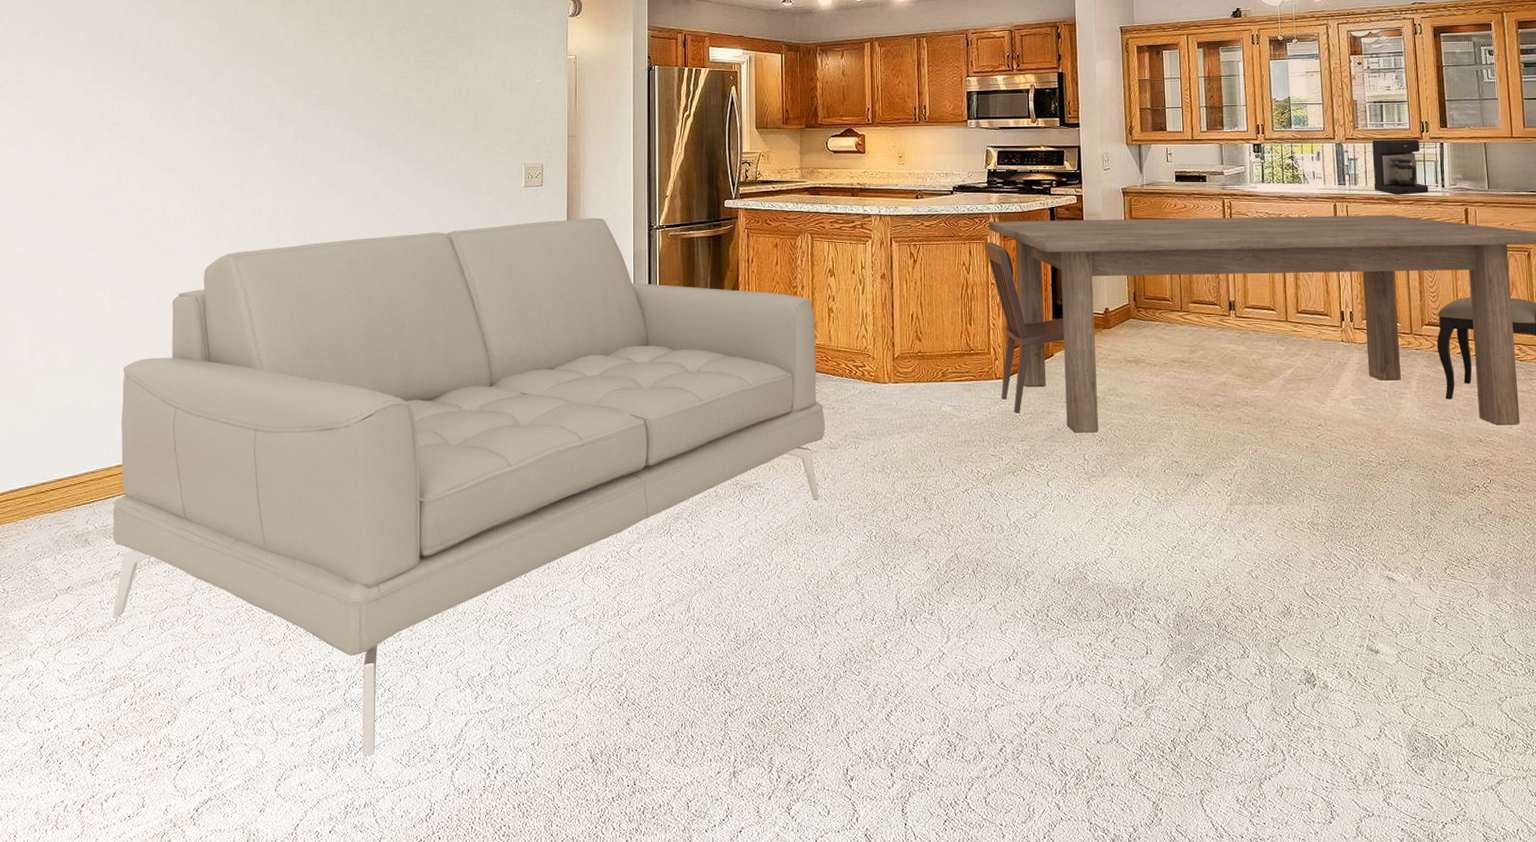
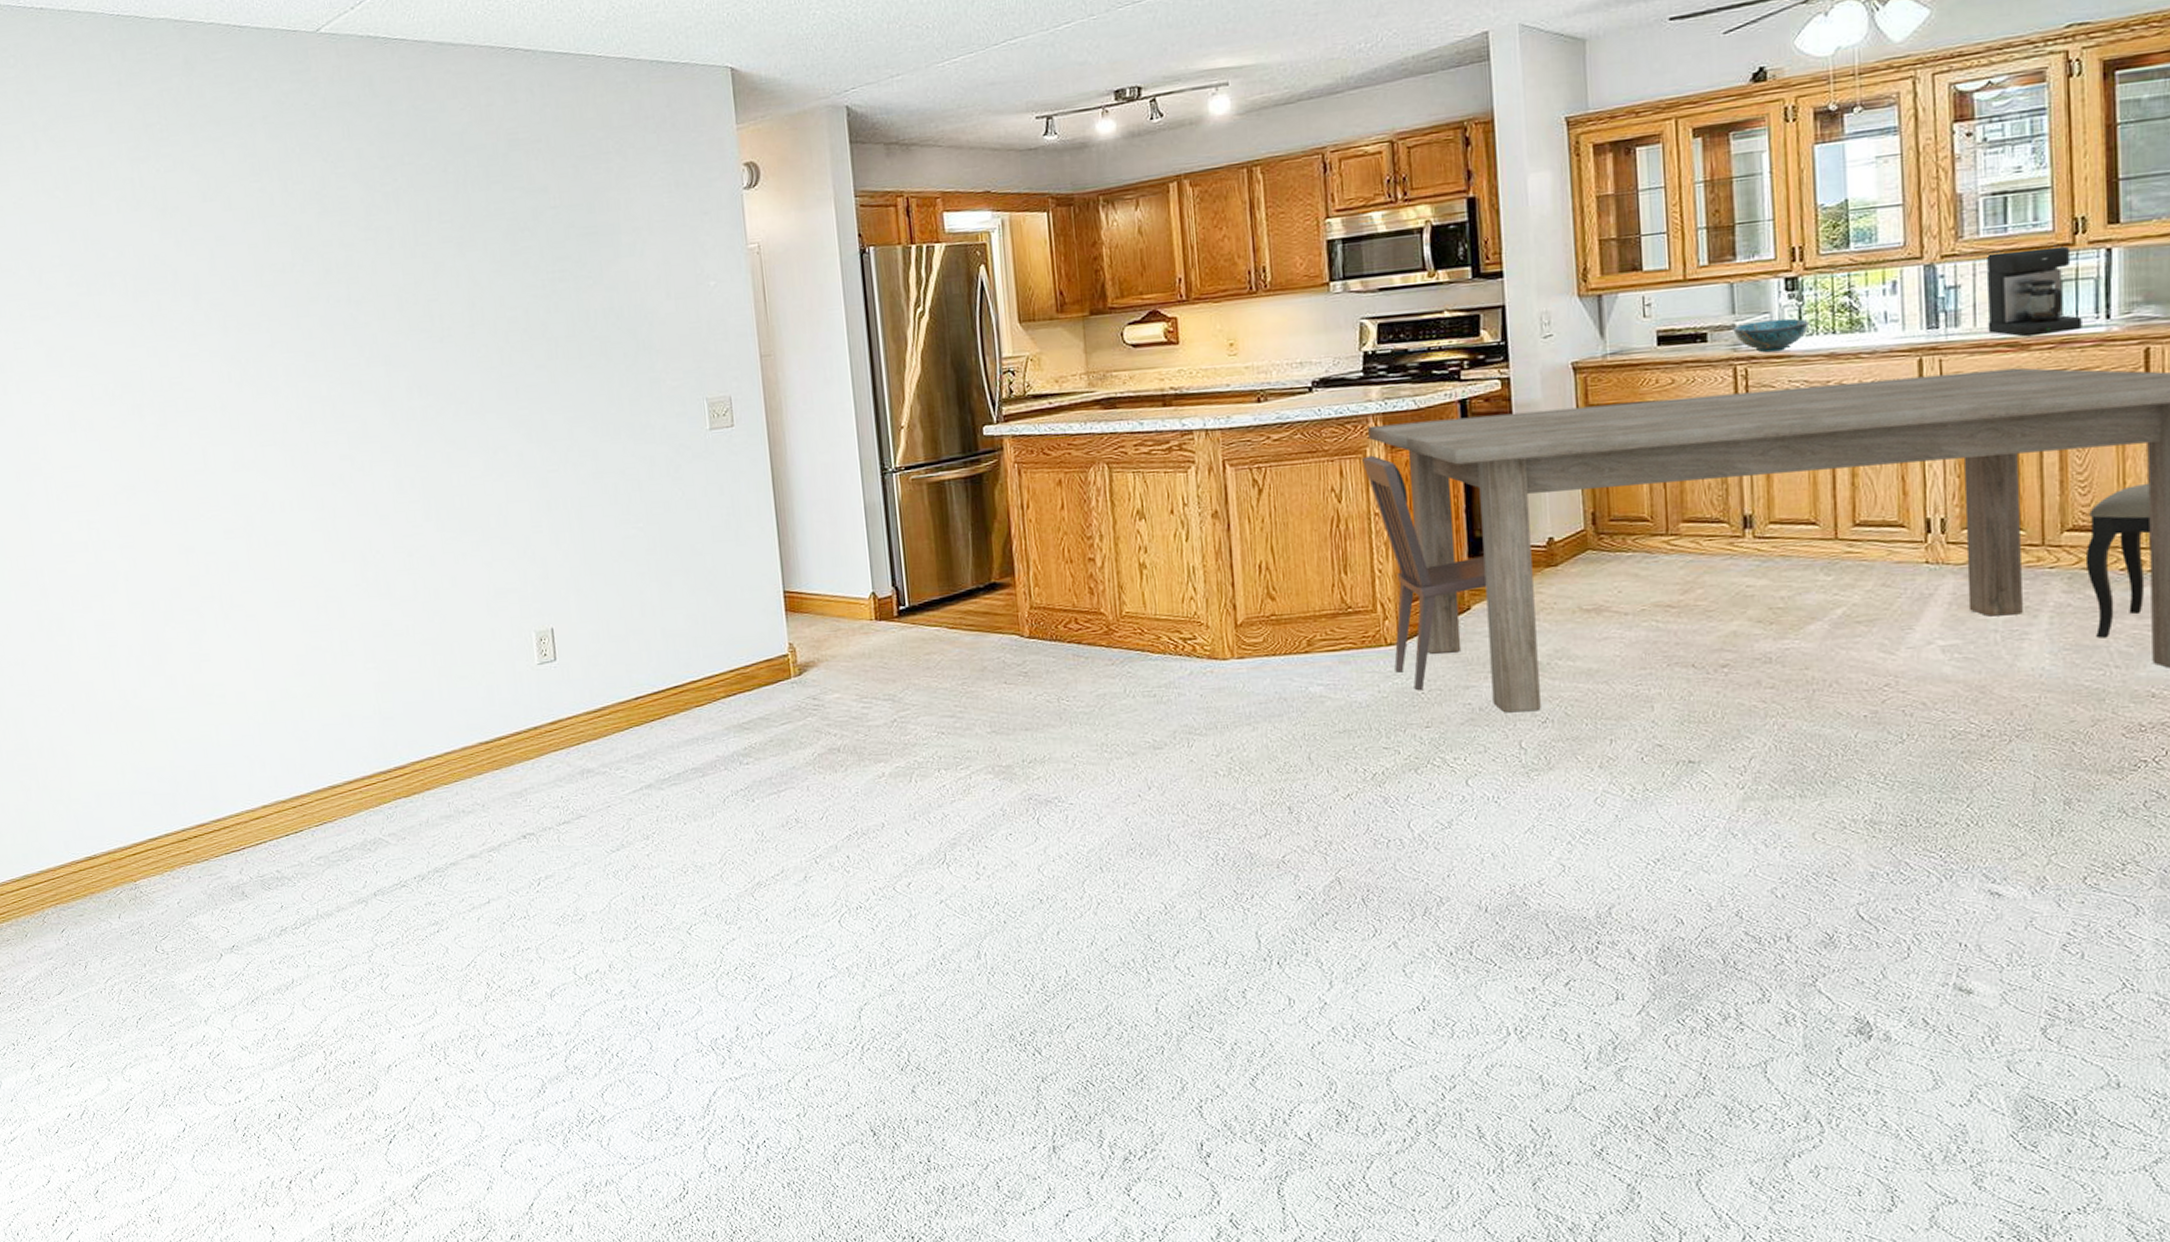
sofa: present [112,217,825,756] -> none [249,463,1145,1129]
decorative bowl: none [1222,170,1268,192] -> present [1733,318,1809,353]

